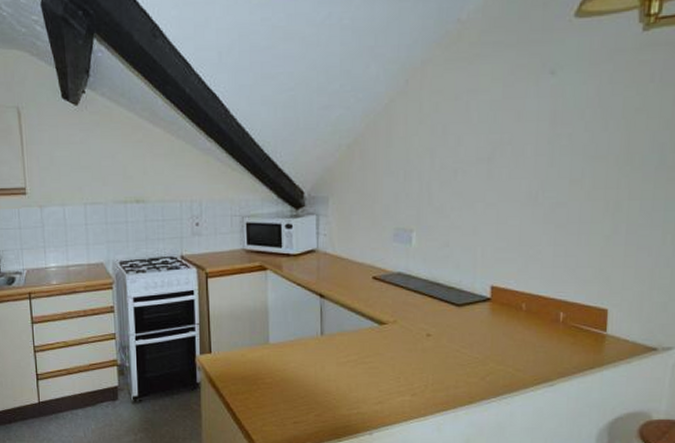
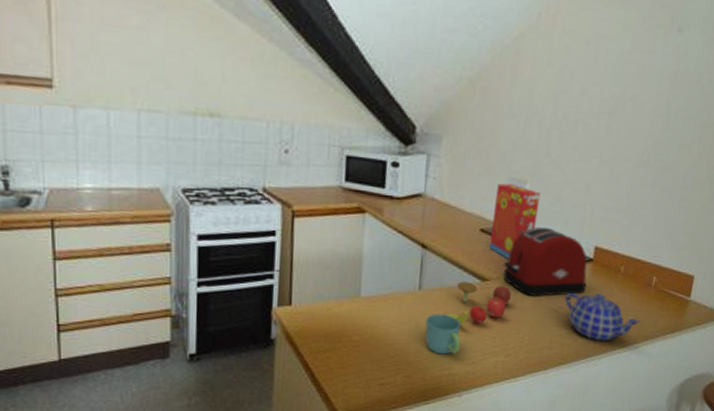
mug: none [331,356,365,395] -> present [425,313,461,355]
fruit: none [348,326,410,366] -> present [445,281,511,324]
cereal box: none [383,234,428,304] -> present [489,183,541,260]
toaster: none [398,270,487,337] -> present [502,226,587,296]
teapot: none [465,332,552,379] -> present [564,293,641,341]

